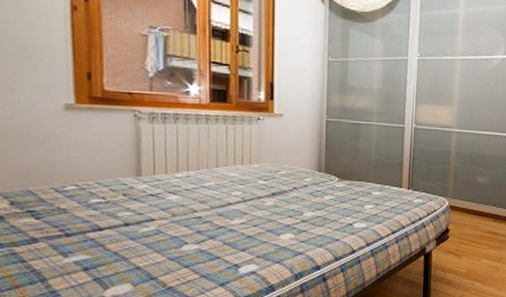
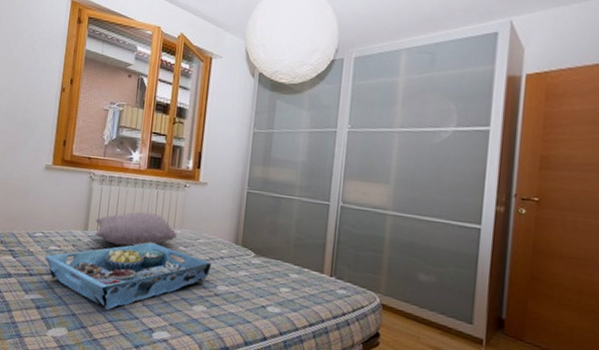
serving tray: none [85,181,296,256] -> present [45,242,212,310]
pillow: none [150,149,256,188] -> present [95,212,178,247]

